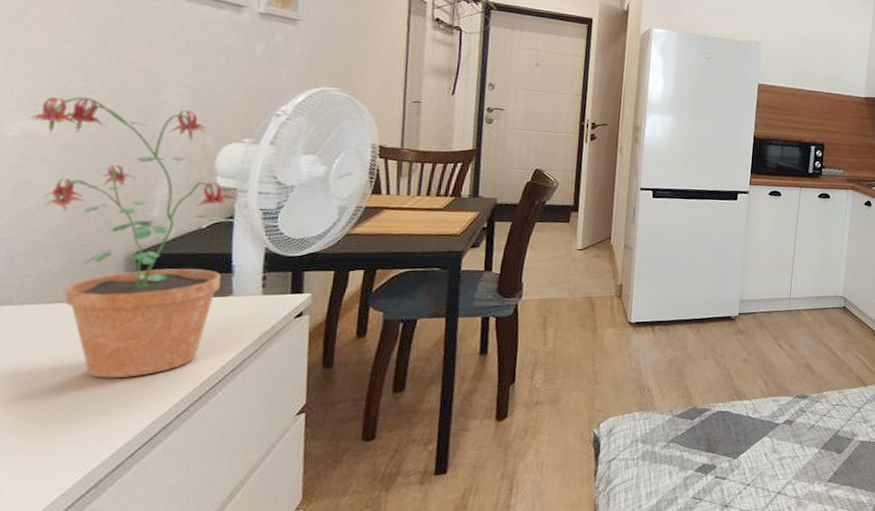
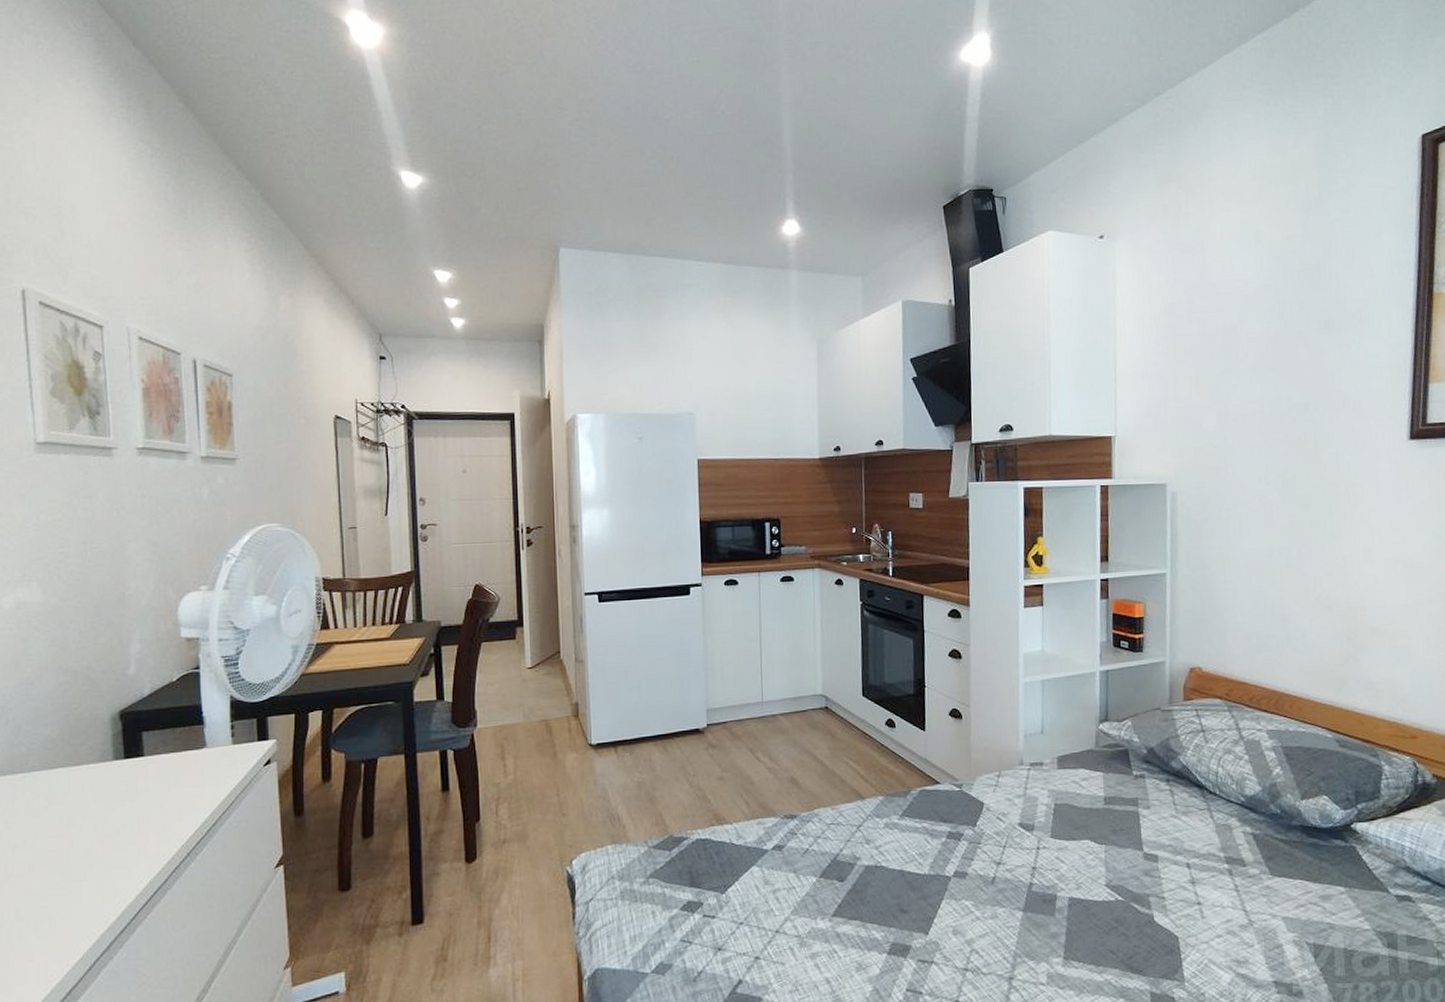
potted plant: present [27,96,237,379] -> none [19,562,200,840]

